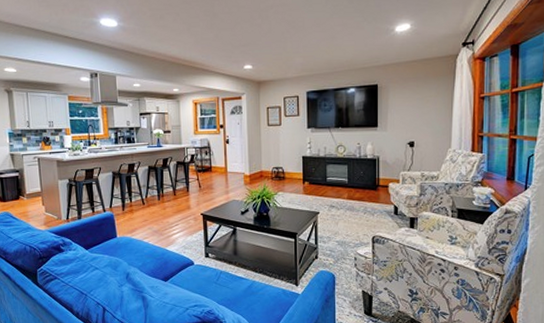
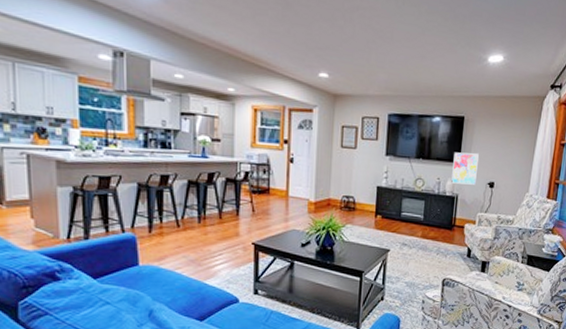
wall art: none [371,117,396,147] -> present [451,152,479,185]

